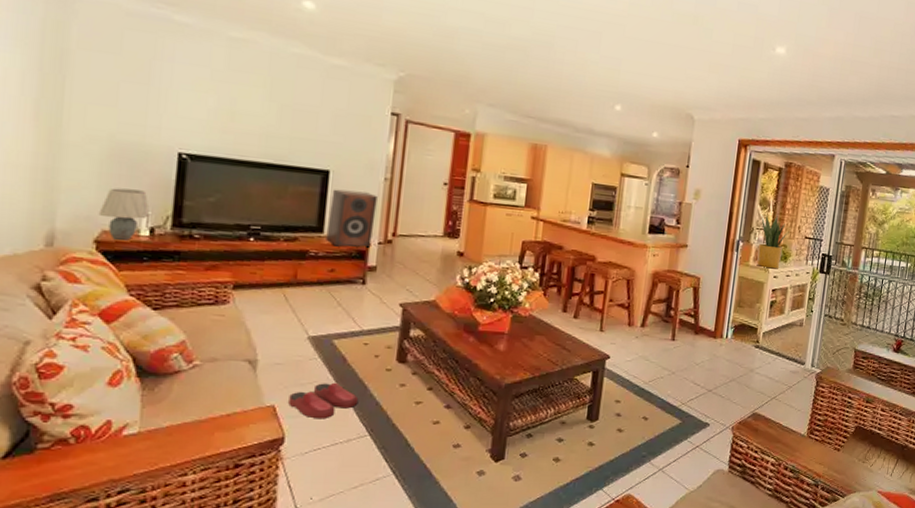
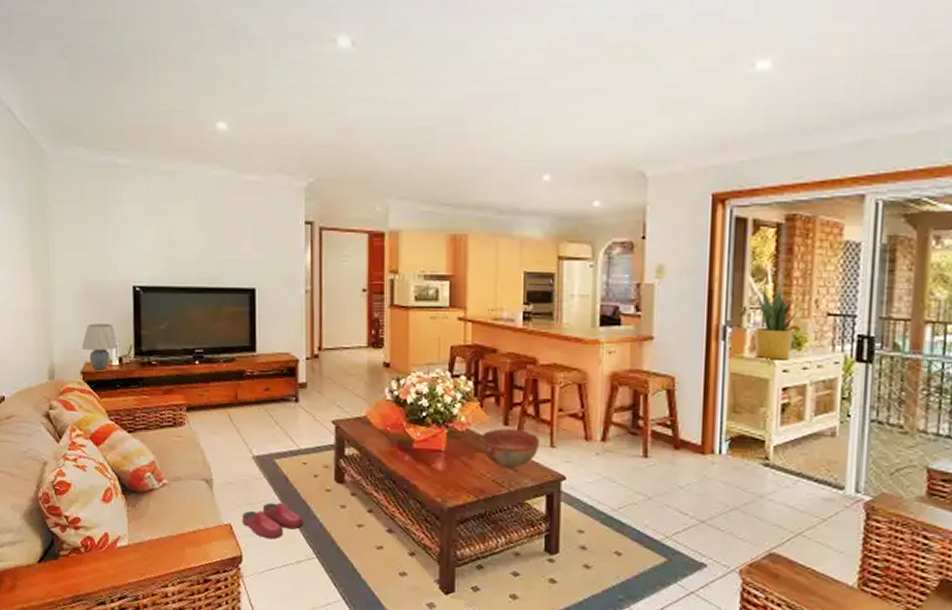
speaker: present [326,189,377,248] -> none [258,306,301,365]
bowl: none [541,315,592,350] -> present [481,428,540,469]

